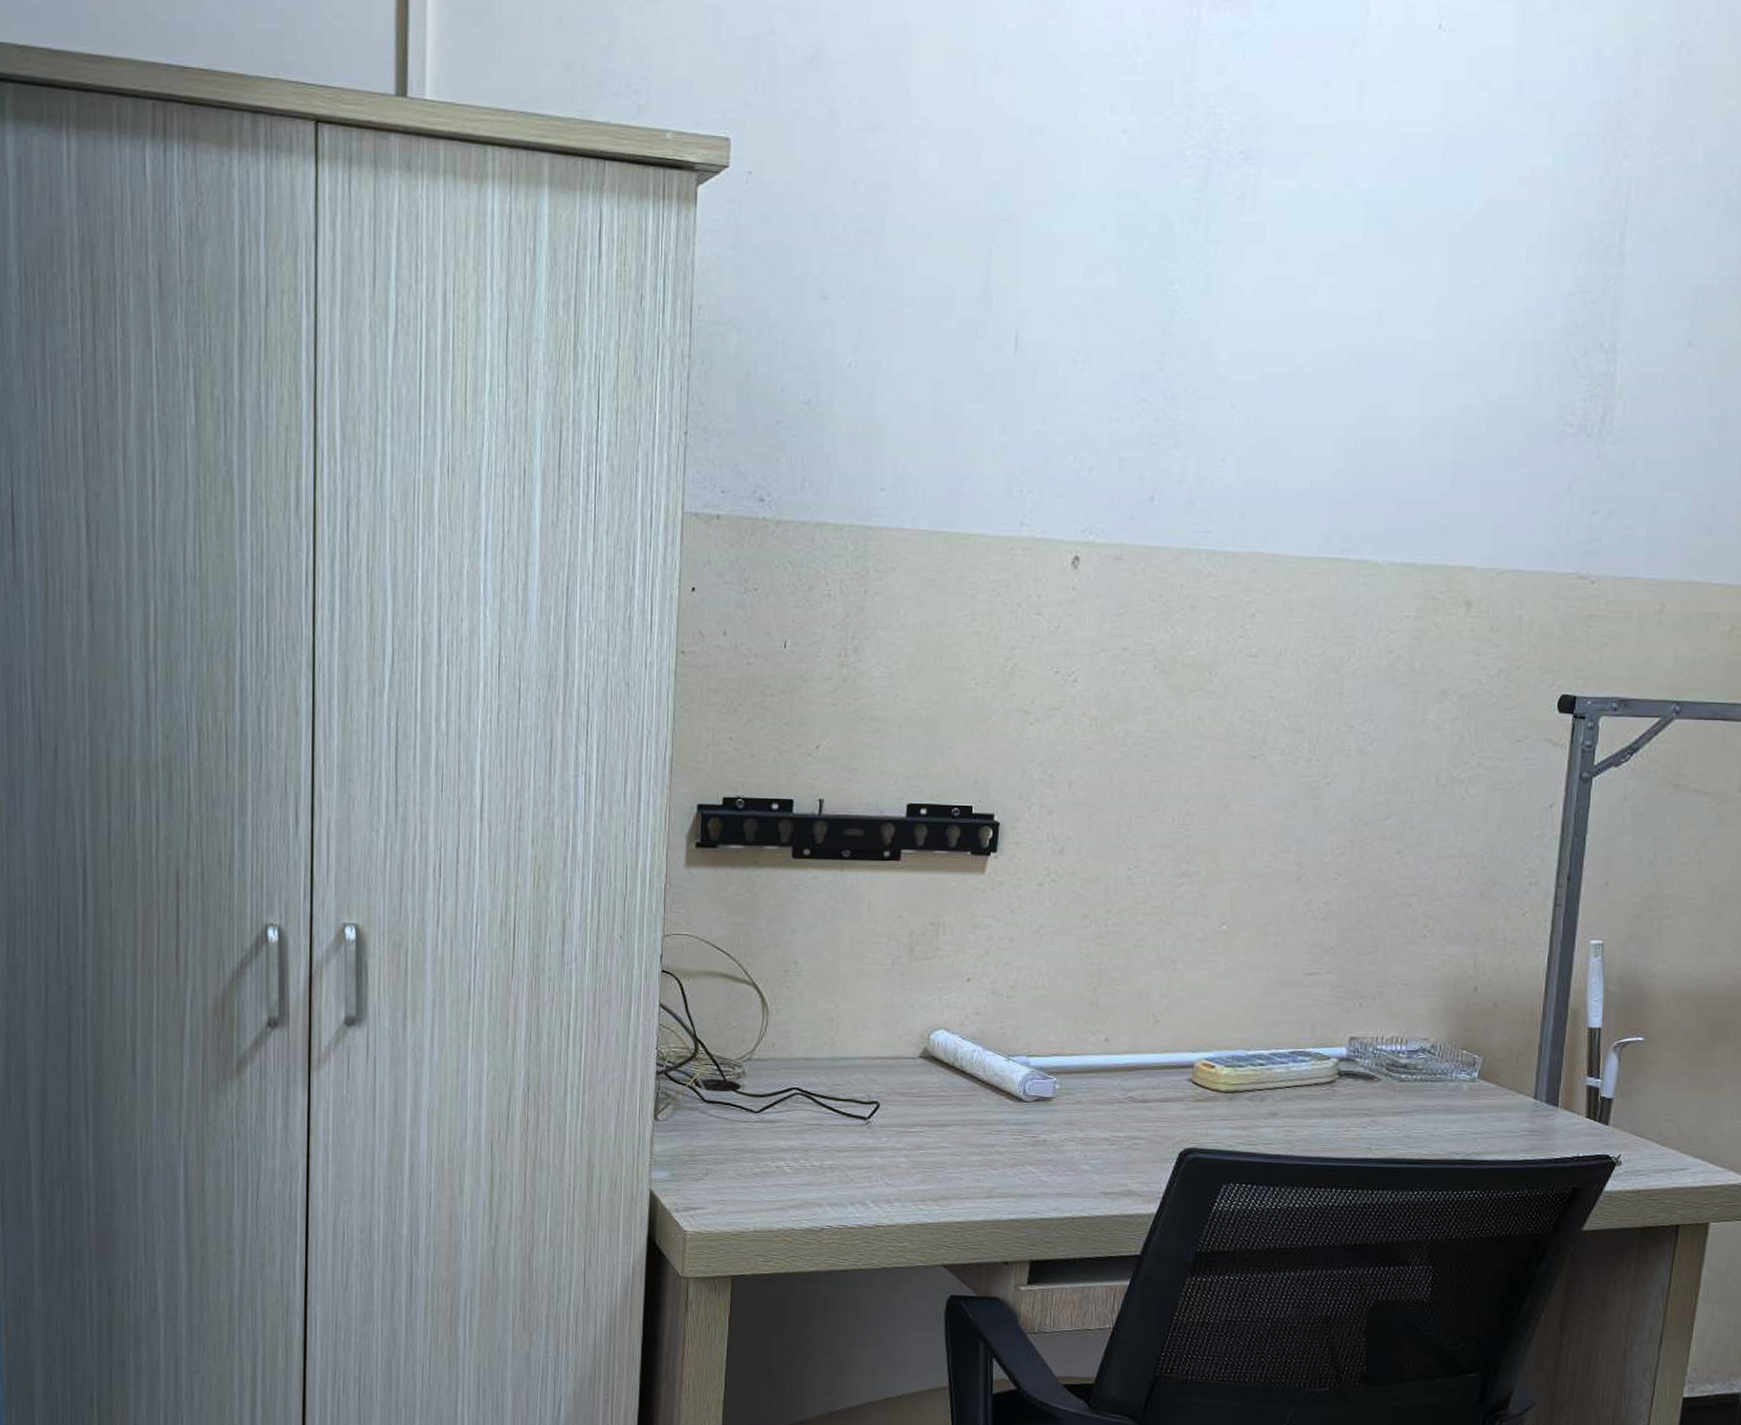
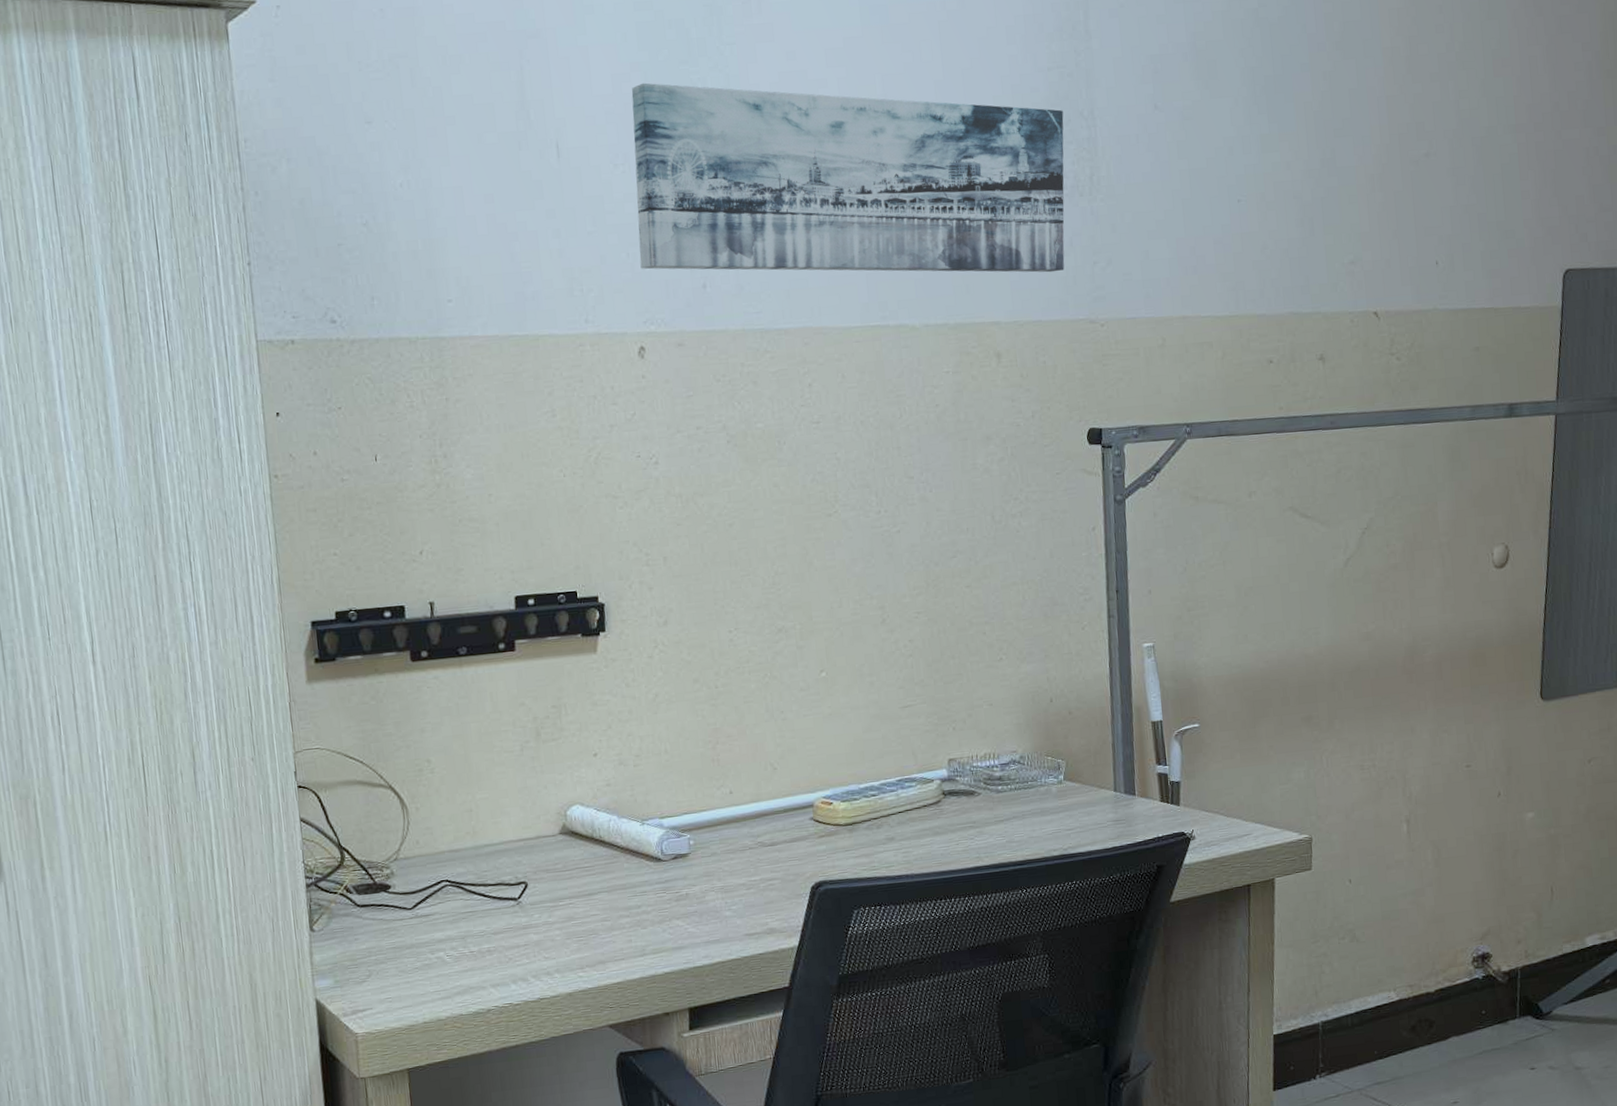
wall art: none [1087,277,1581,518] -> present [631,82,1065,273]

